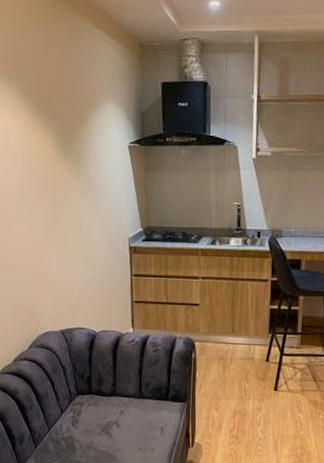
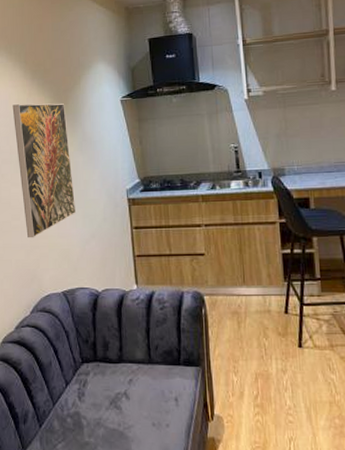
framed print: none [13,138,77,278] -> present [12,103,76,238]

